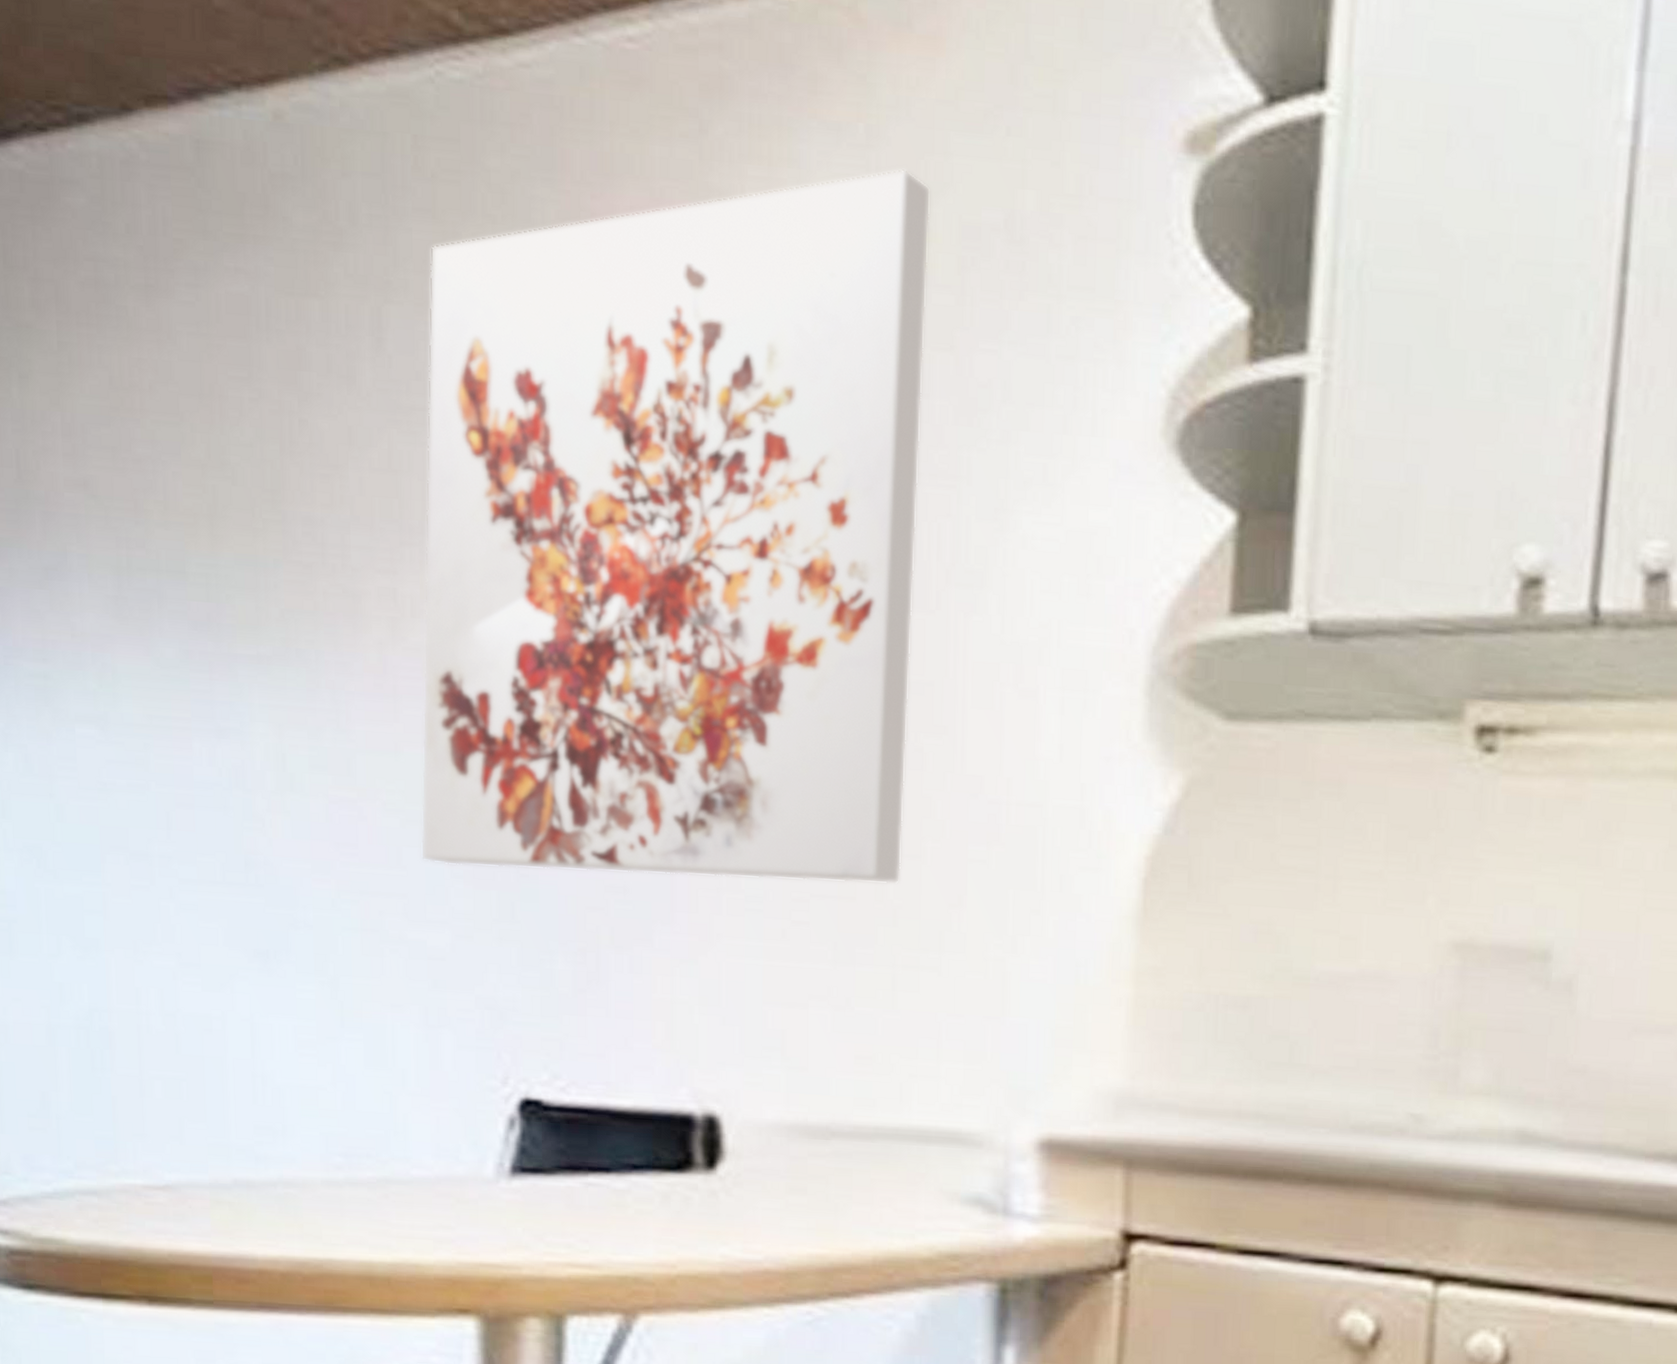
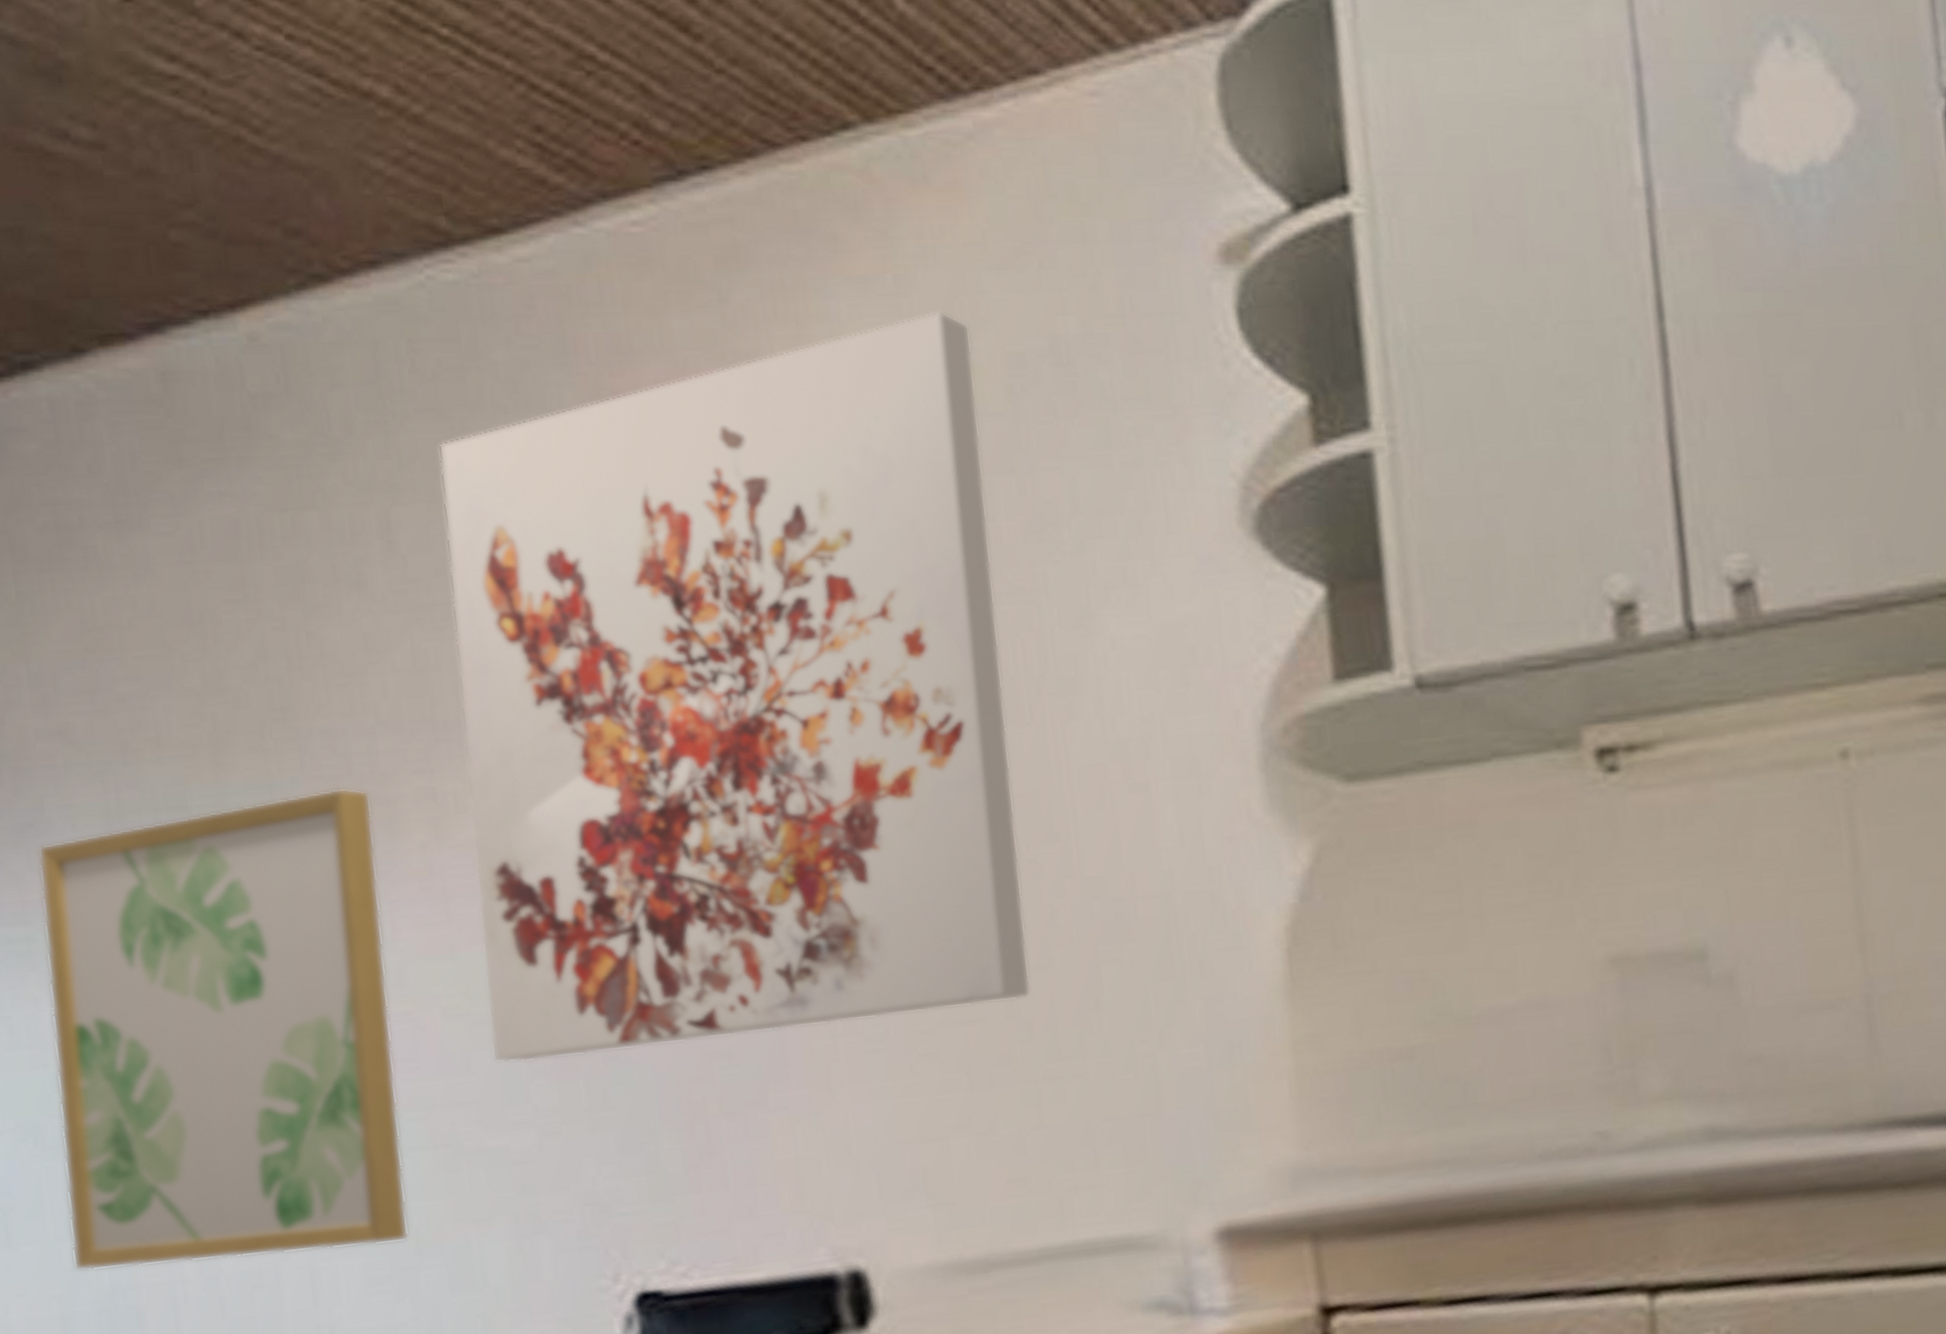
wall art: none [58,576,340,1012] -> present [38,788,409,1271]

